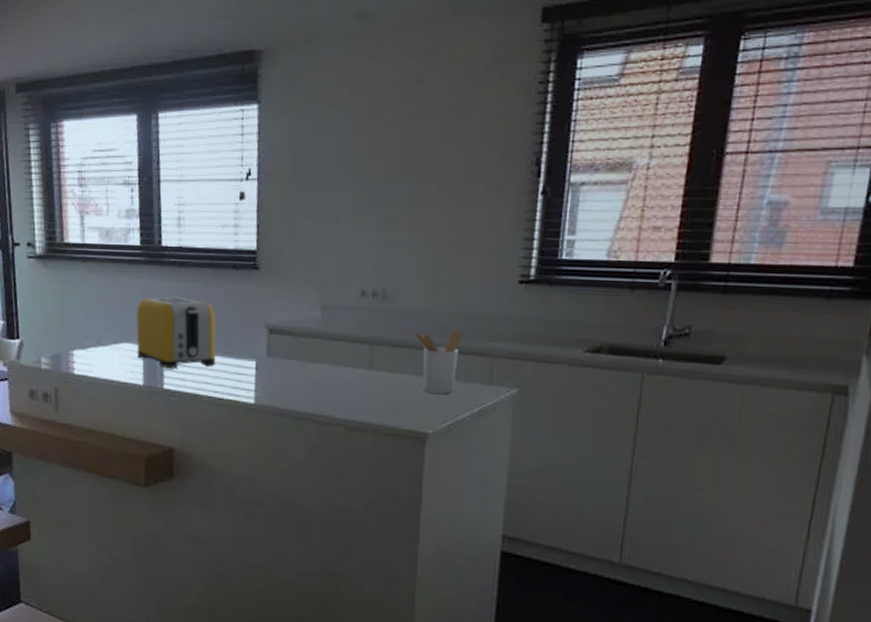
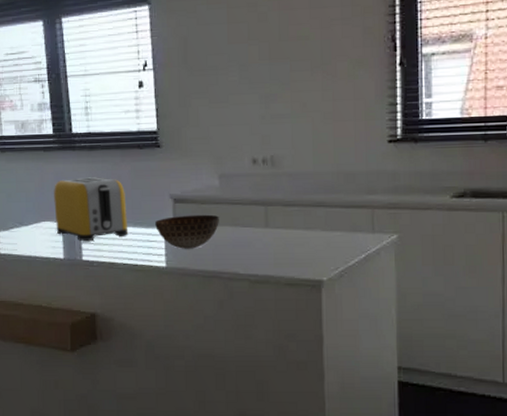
bowl: none [246,348,318,386] -> present [155,214,219,249]
utensil holder: present [414,329,462,394] -> none [302,187,344,244]

